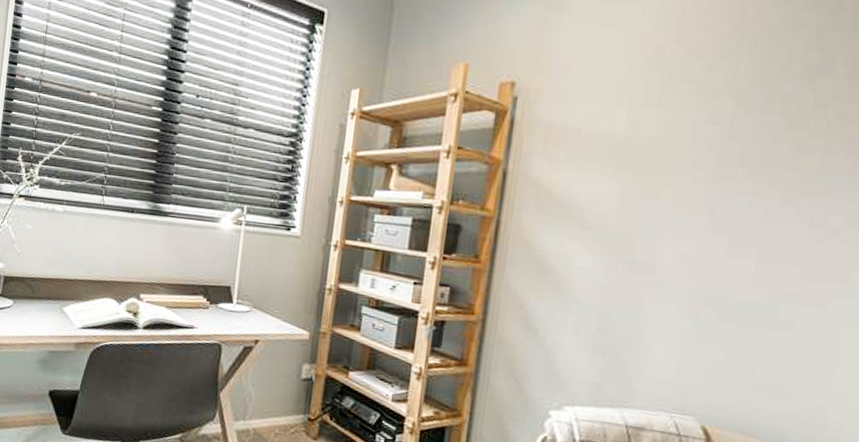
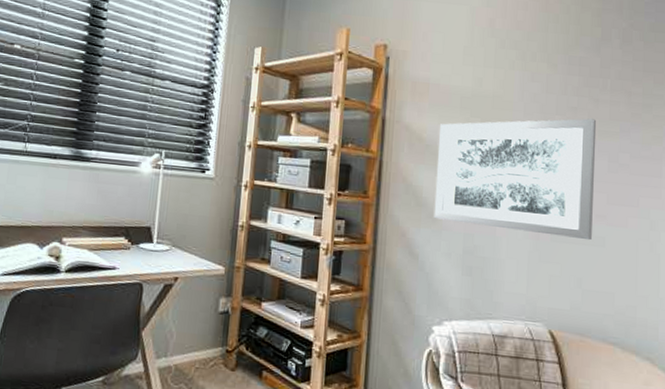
wall art: none [561,171,800,324] -> present [433,118,597,241]

